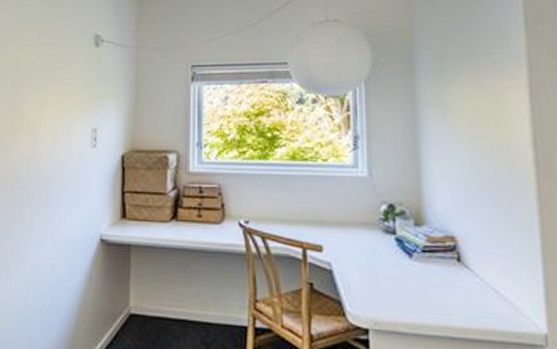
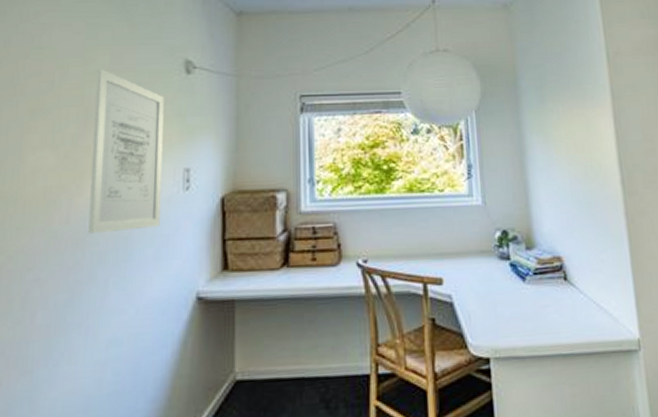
wall art: none [19,43,78,179] -> present [88,69,164,234]

